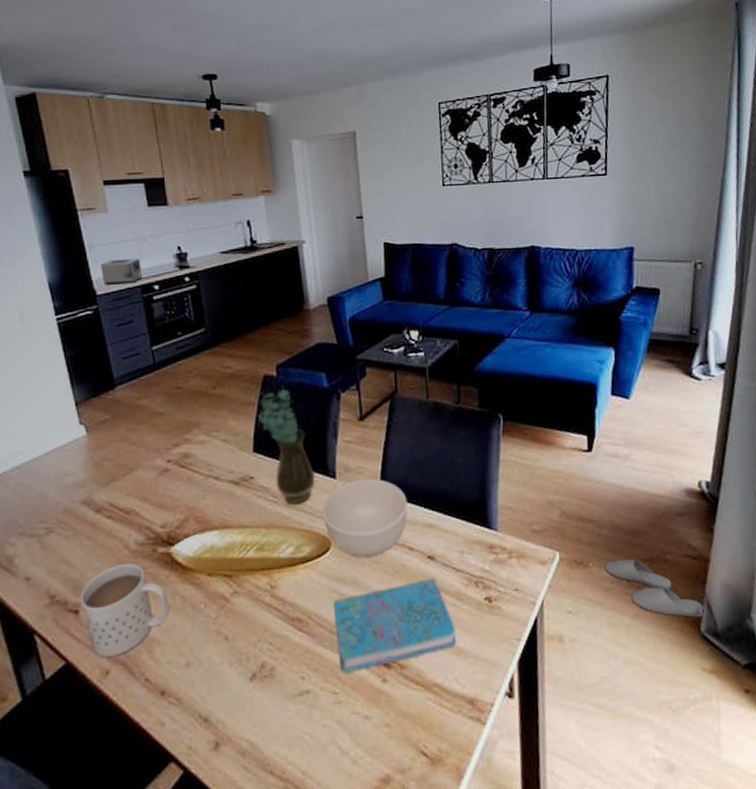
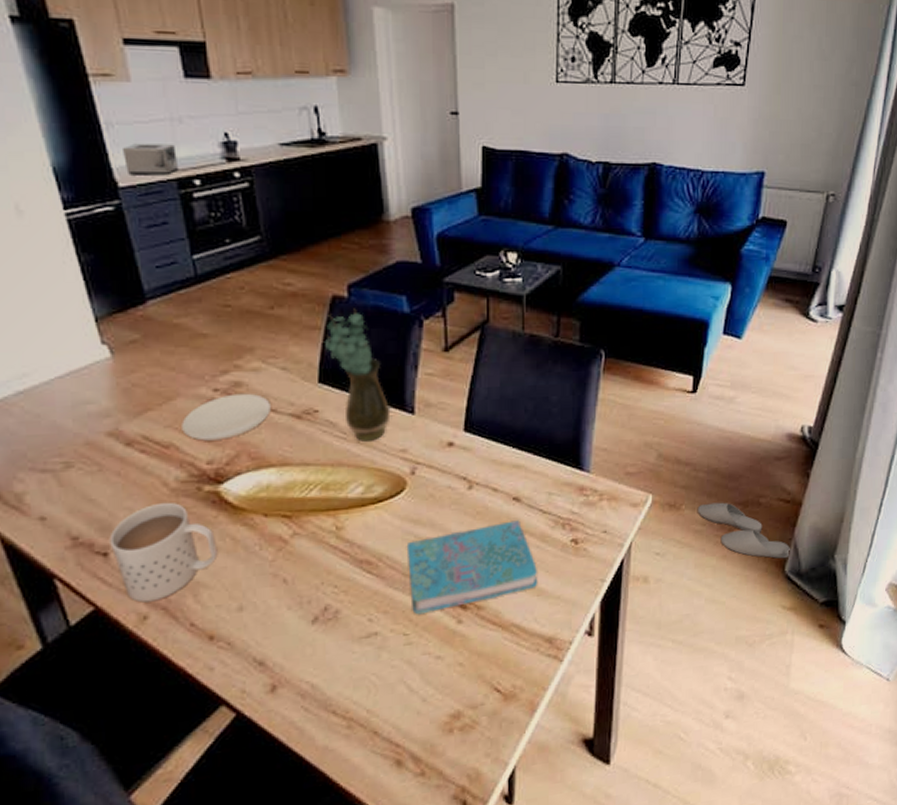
plate: none [141,463,214,507] -> present [182,393,271,441]
bowl: present [322,478,408,558] -> none [398,415,494,499]

